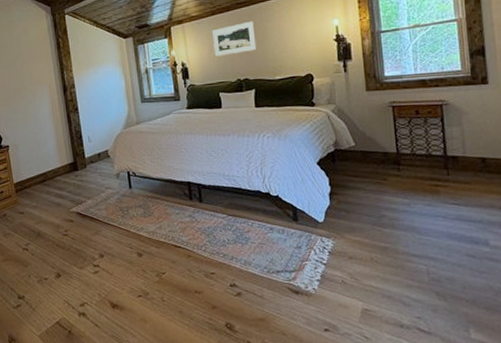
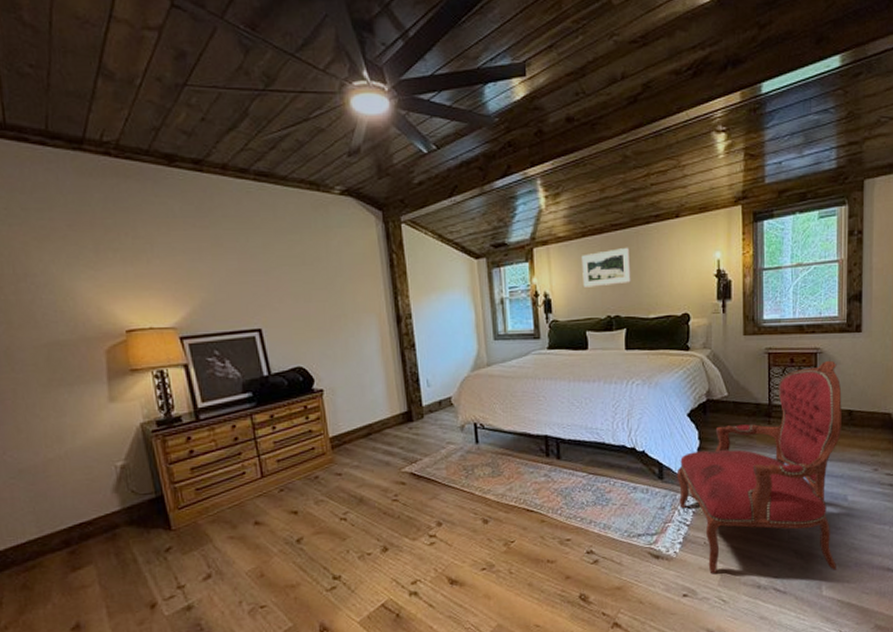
armchair: none [310,111,484,314] -> present [676,360,842,574]

